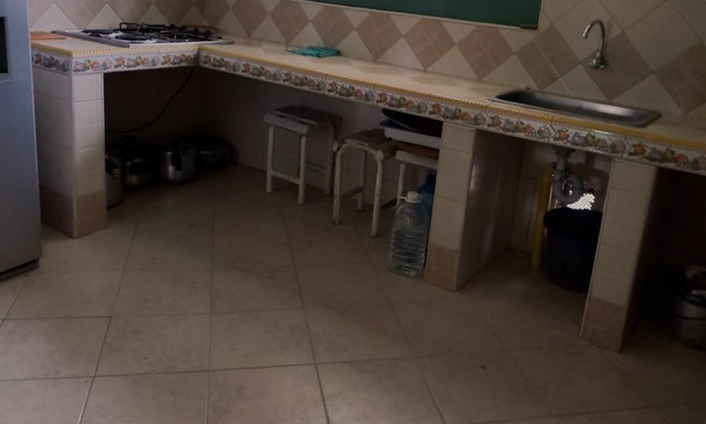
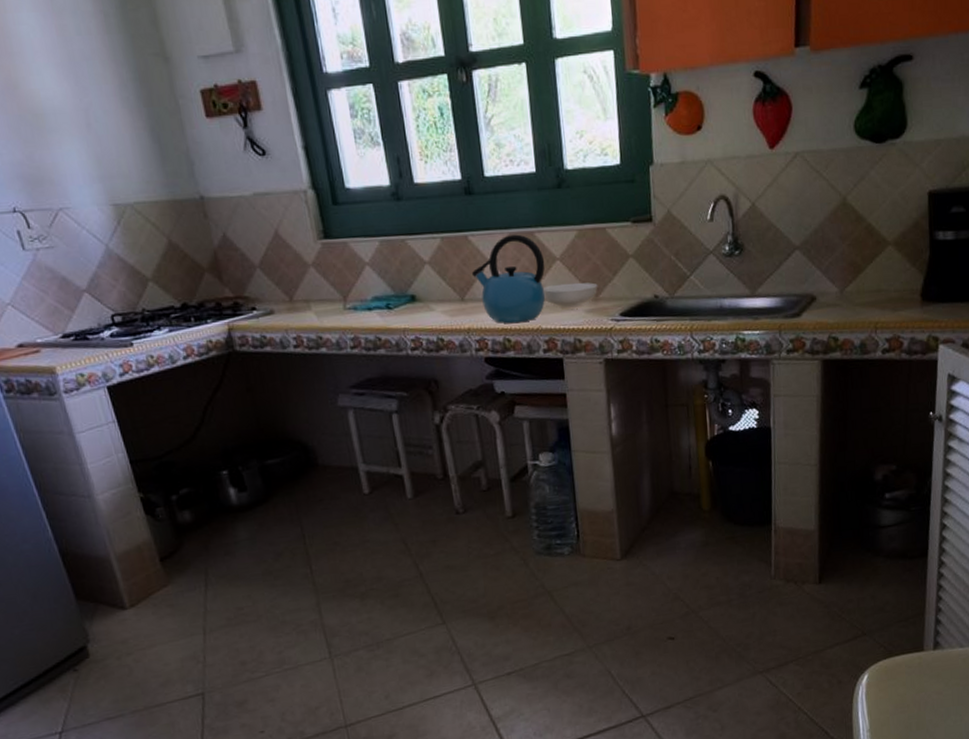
kettle: none [386,19,446,88] -> present [471,234,546,324]
bowl: none [439,63,483,85] -> present [542,282,598,310]

